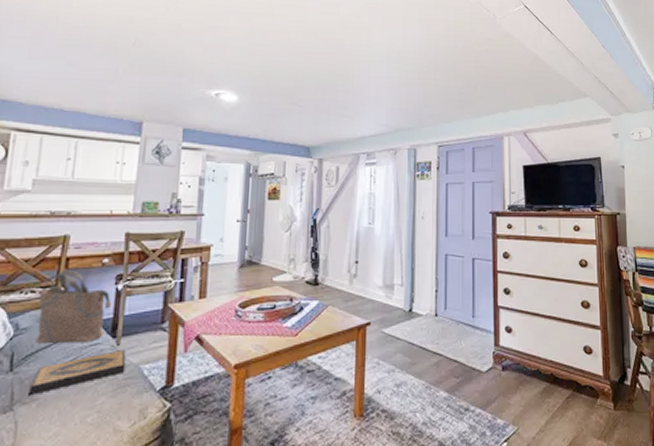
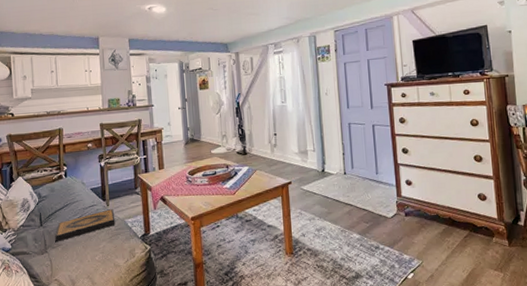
tote bag: present [35,269,112,343] -> none [49,153,99,206]

